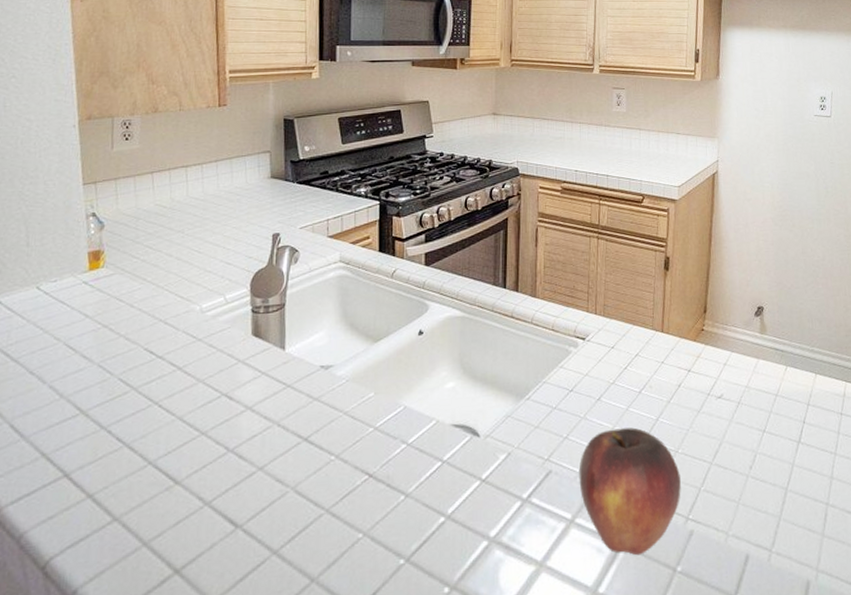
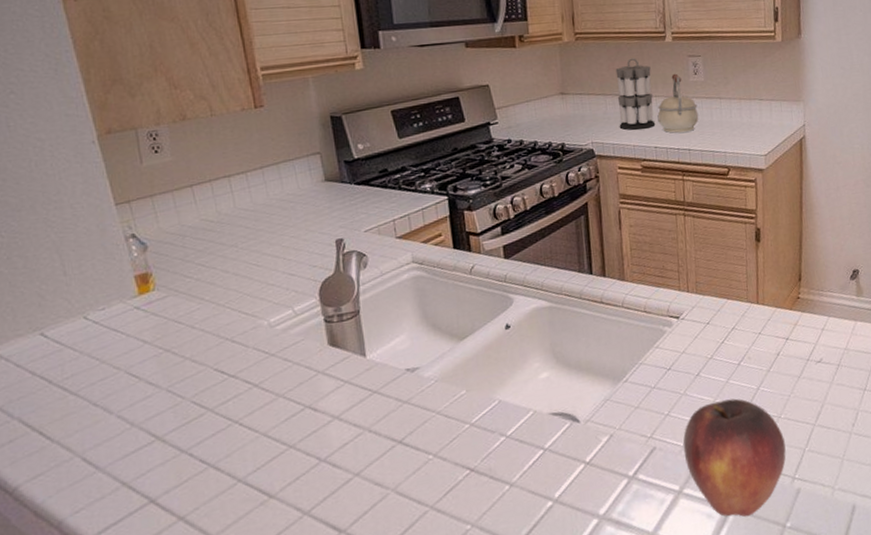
spice rack: none [544,86,578,154] -> present [615,58,656,131]
kettle: none [580,103,619,160] -> present [657,73,699,134]

